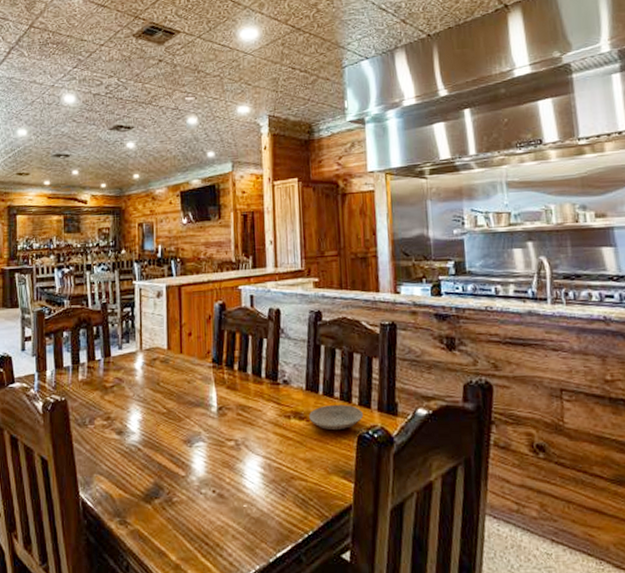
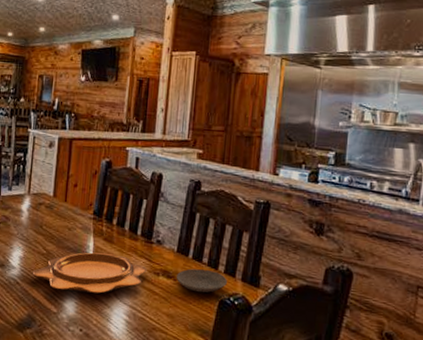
decorative bowl: none [154,402,277,450] -> present [32,252,147,294]

